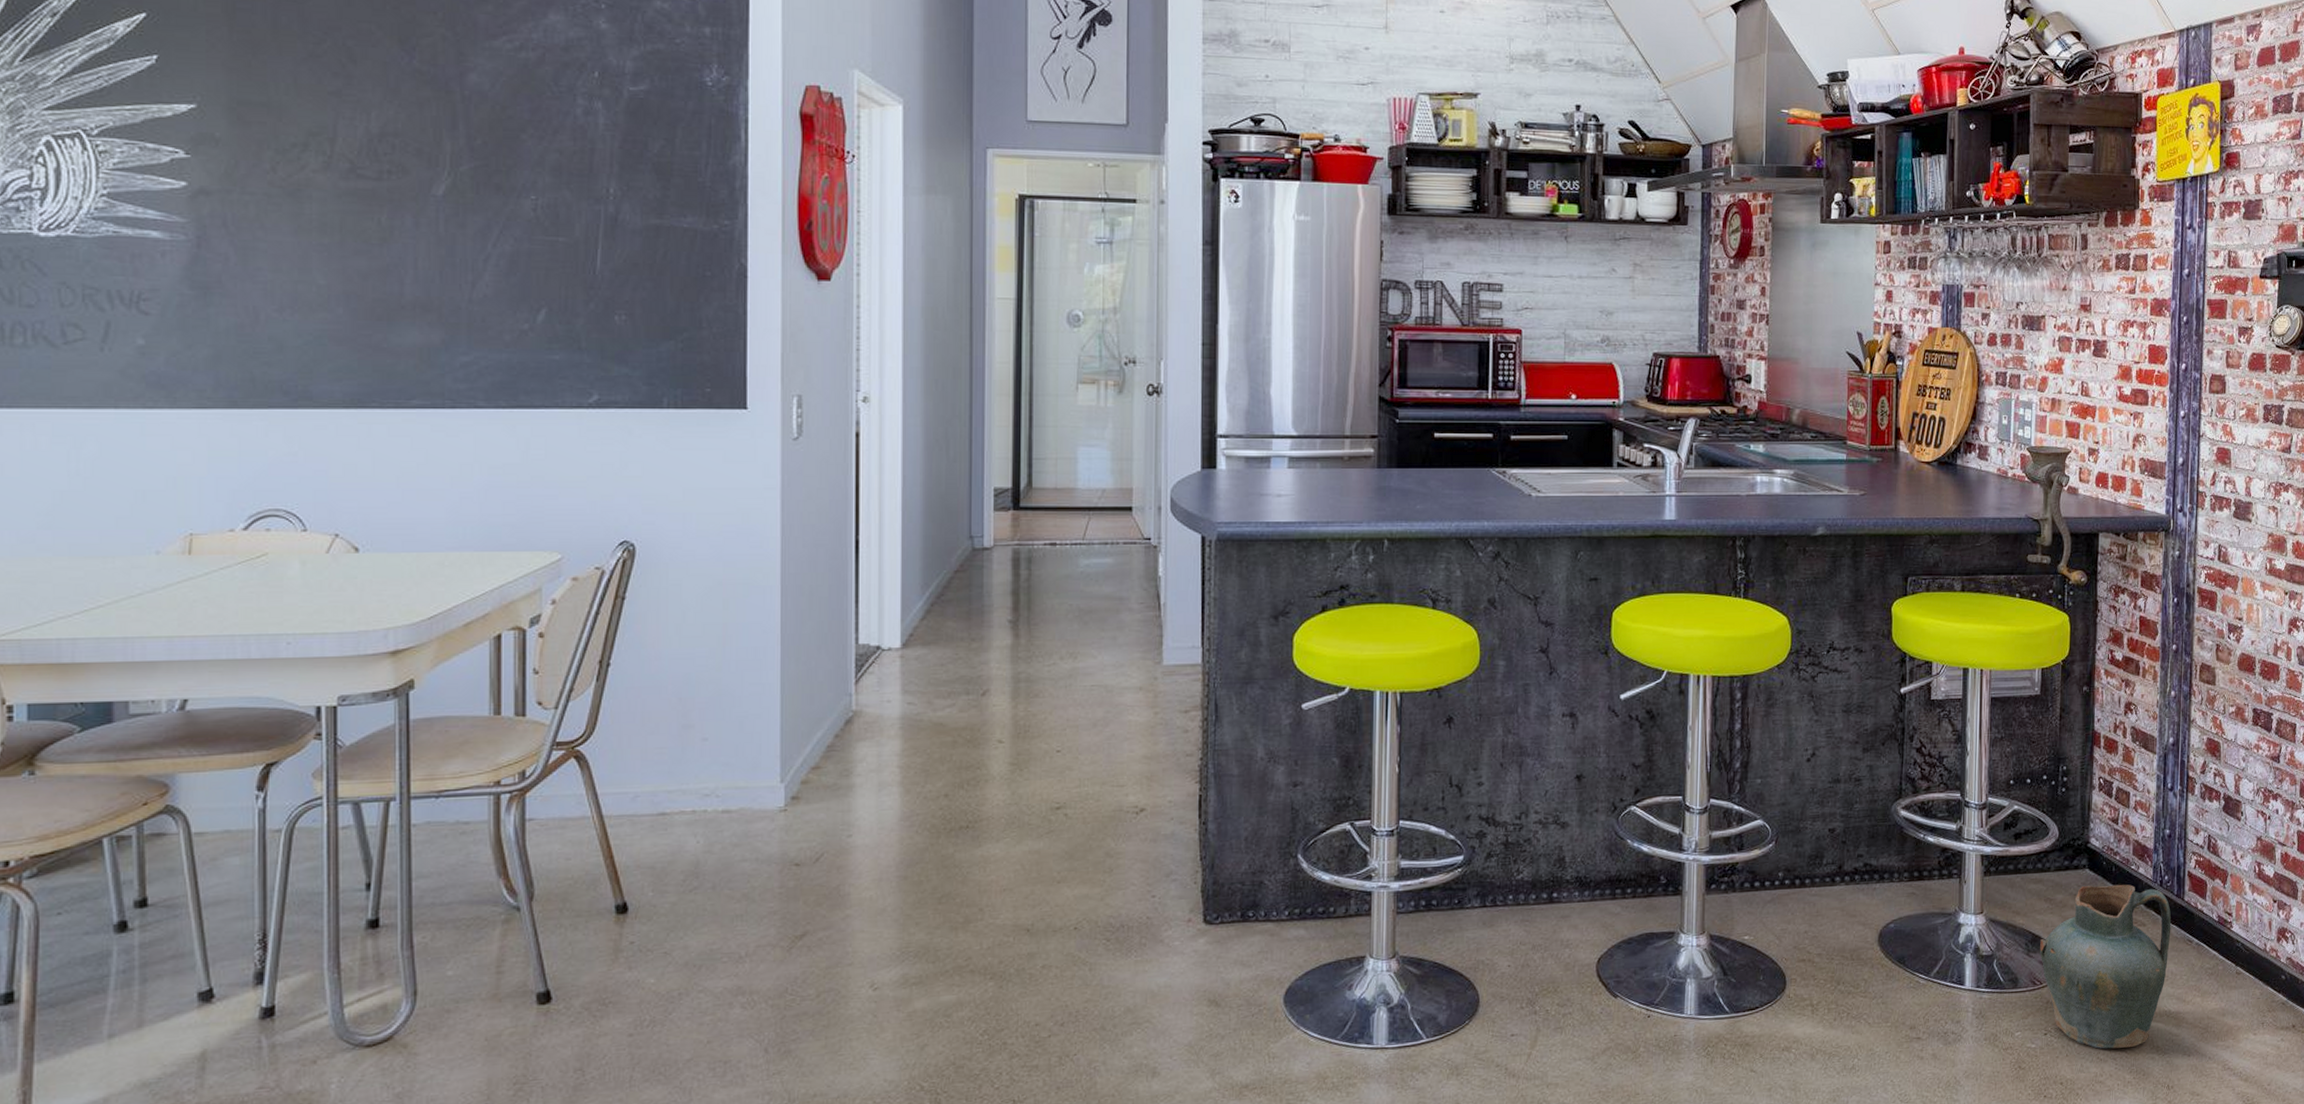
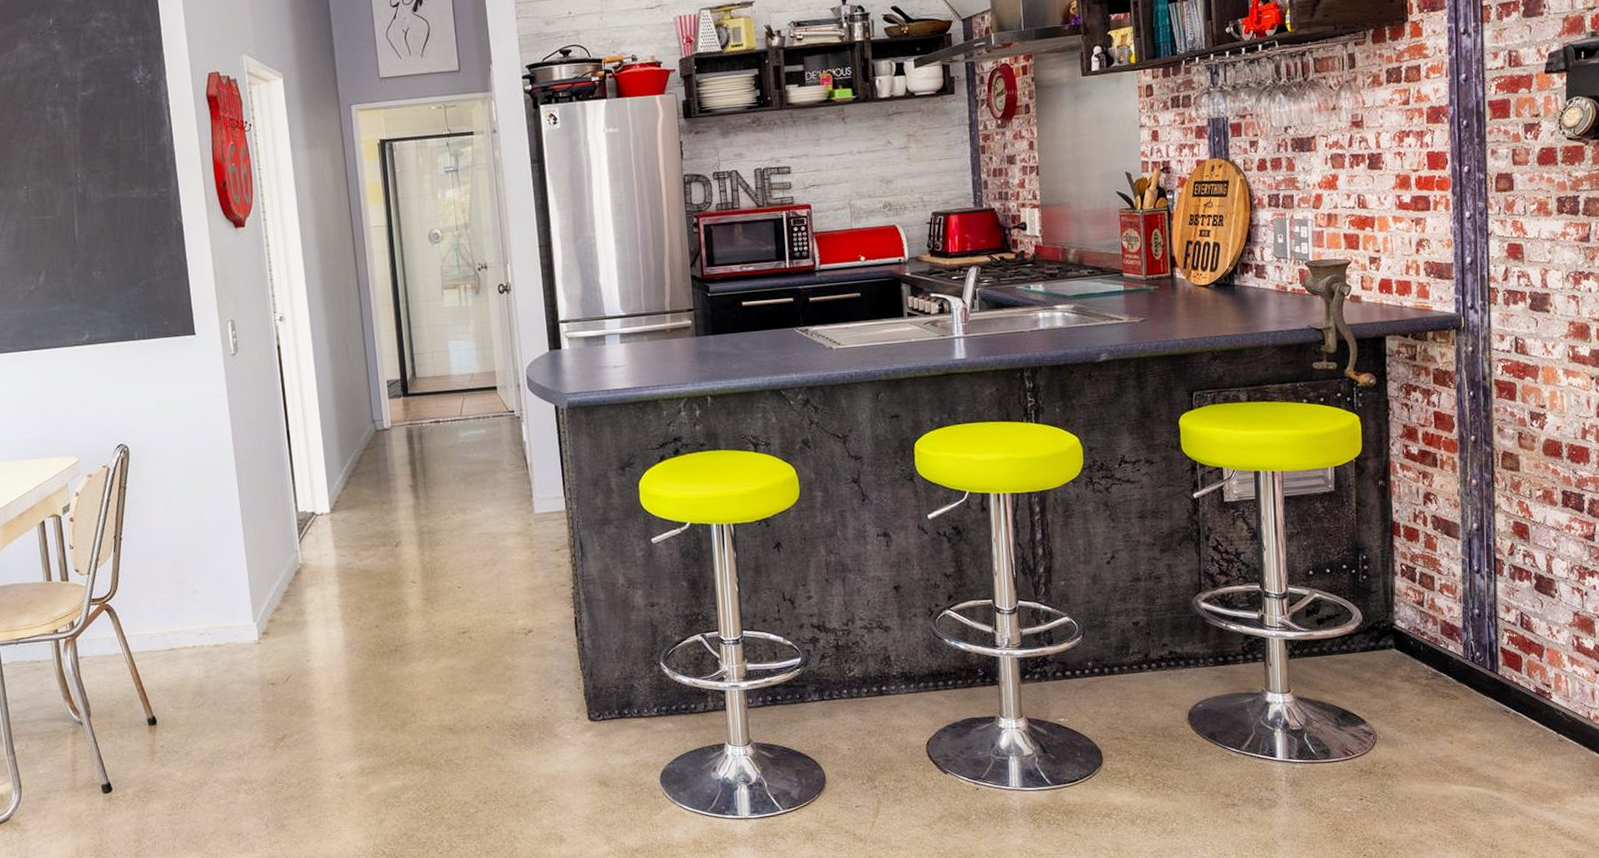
ceramic jug: present [2040,884,2172,1049] -> none [1350,661,1486,812]

